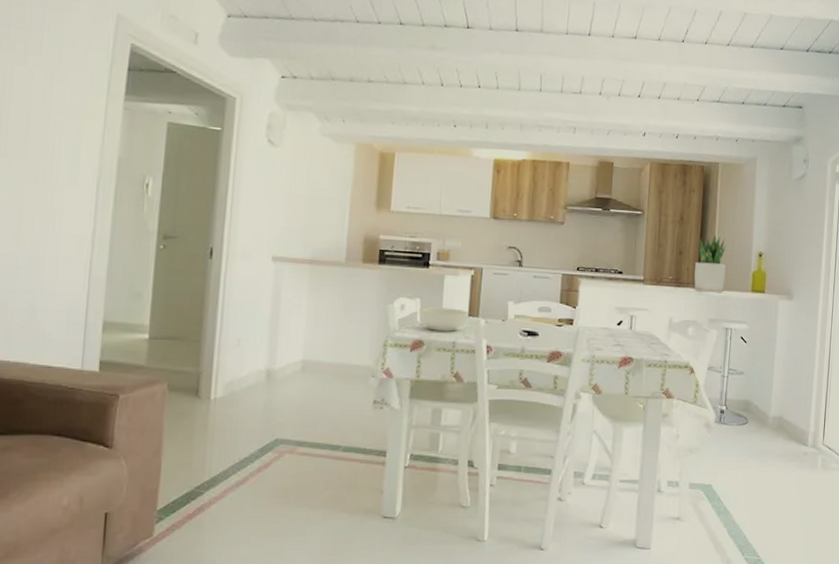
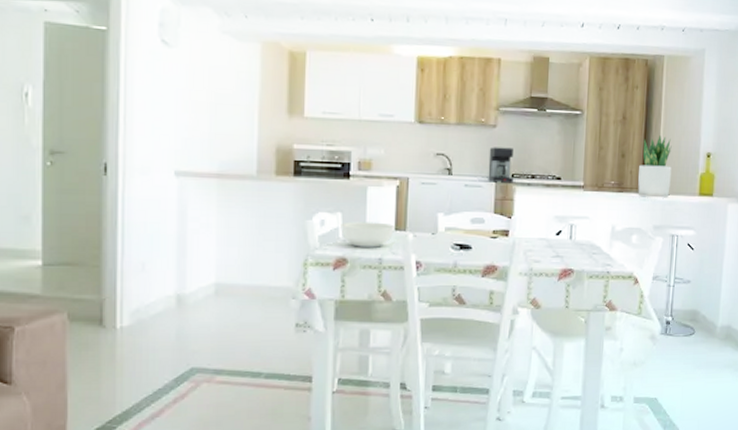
coffee maker: none [555,242,579,276] -> present [488,147,513,183]

